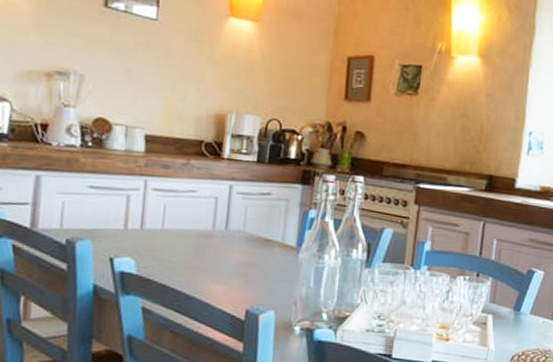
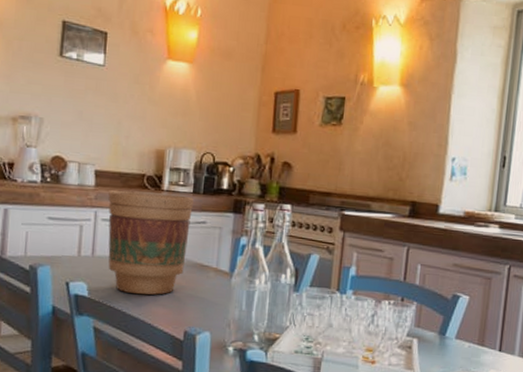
flower pot: none [159,157,259,272] -> present [108,190,195,295]

